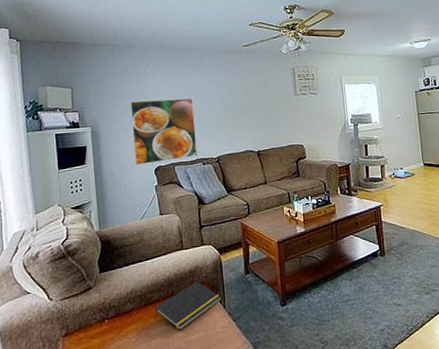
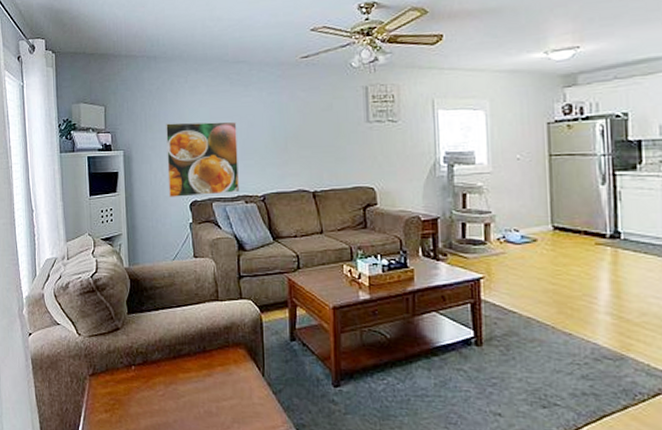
notepad: present [154,282,222,330] -> none [183,341,260,392]

